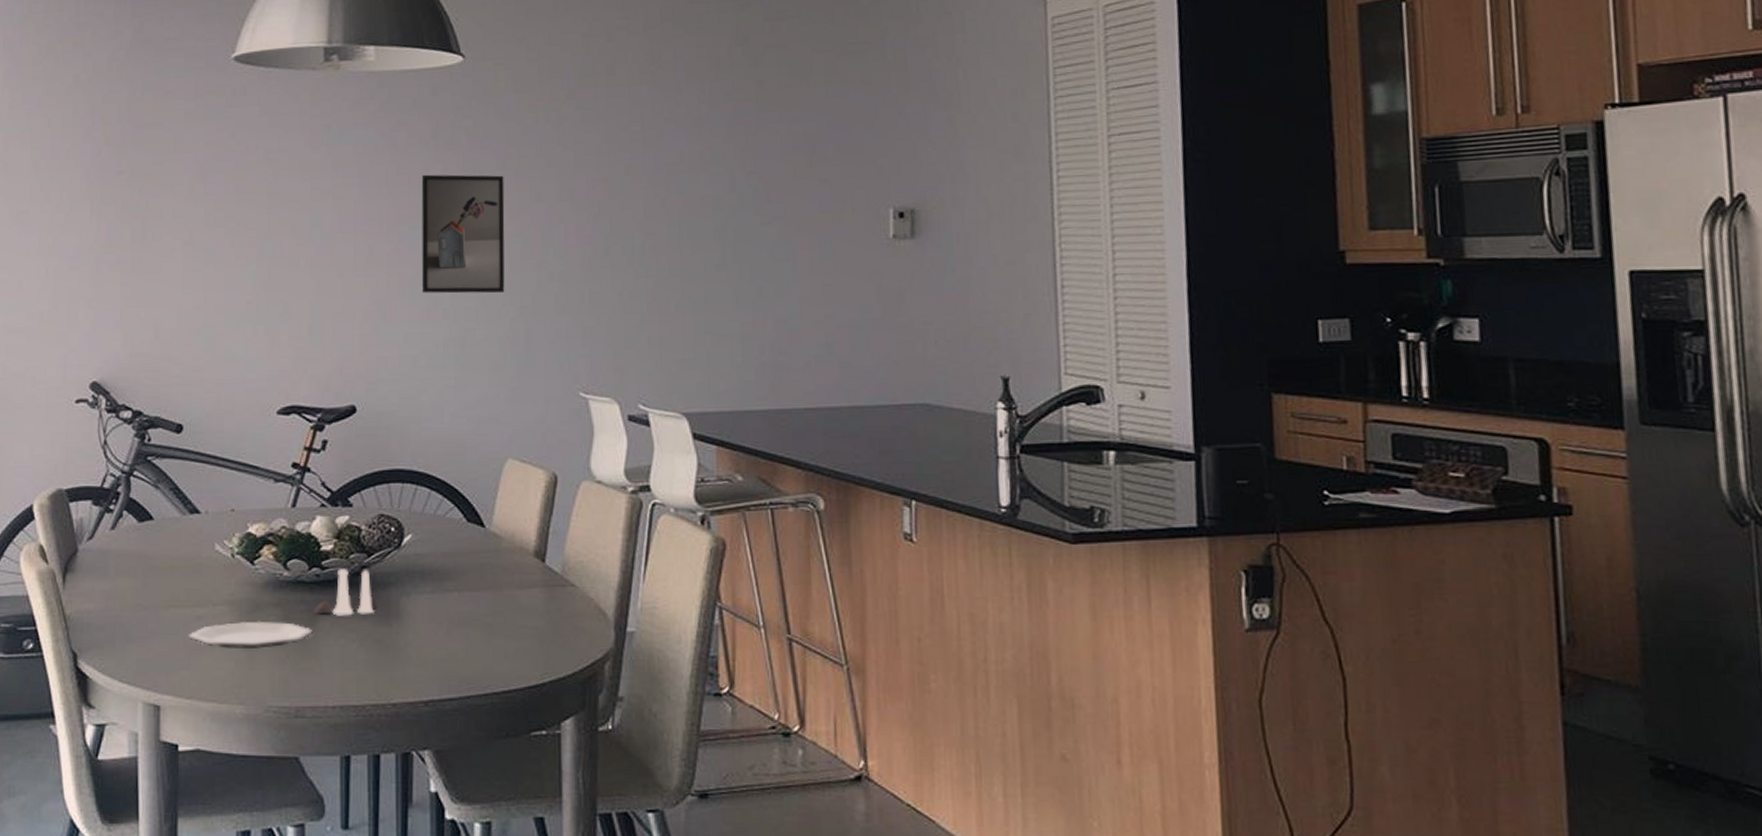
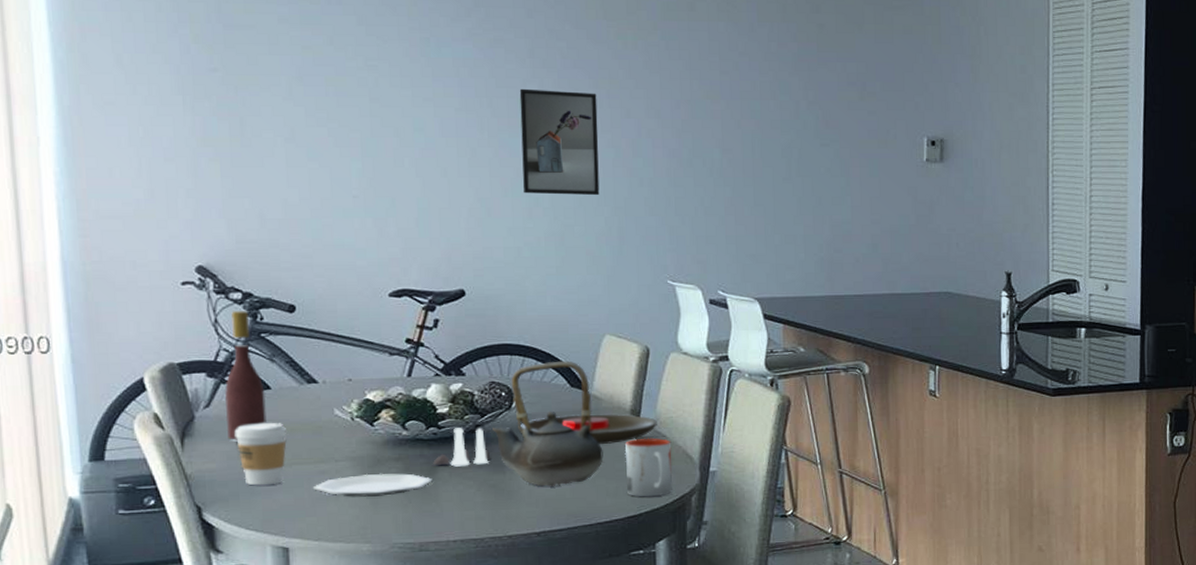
wine bottle: none [107,431,147,578] -> present [225,311,267,440]
coffee cup: none [115,557,167,631] -> present [234,422,288,486]
teapot: none [379,490,502,644] -> present [492,360,604,487]
plate: none [410,556,565,595] -> present [521,414,657,445]
mug: none [527,587,583,662] -> present [625,438,673,497]

